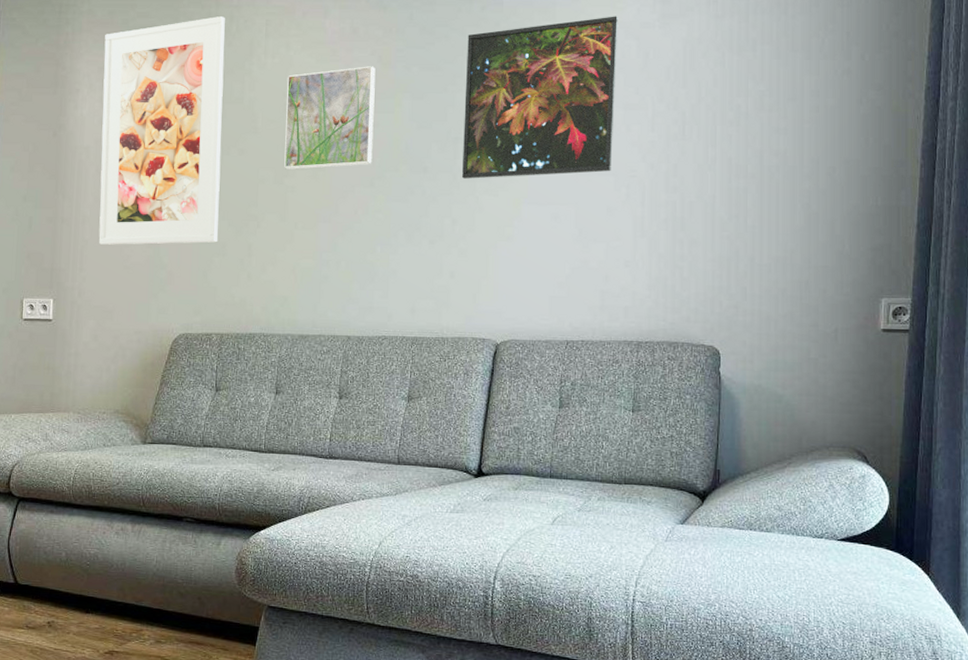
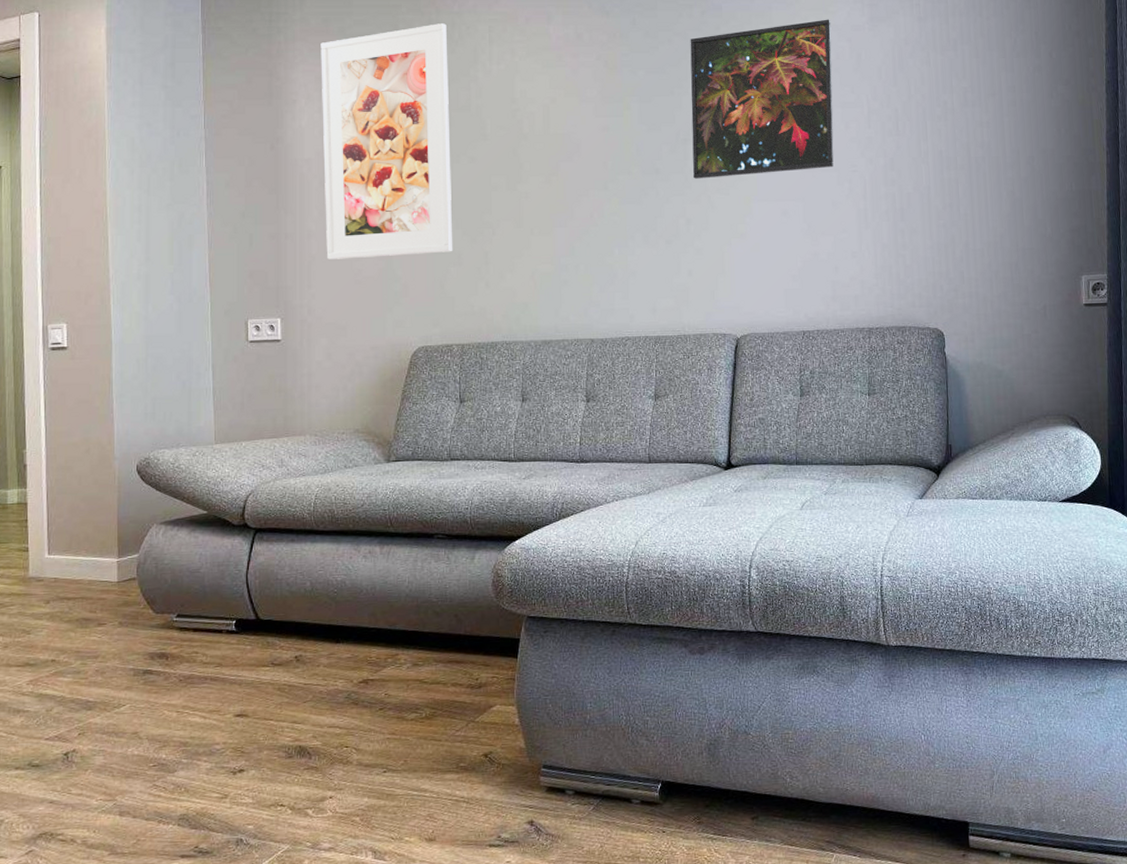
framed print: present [284,66,376,170] -> none [515,71,605,176]

